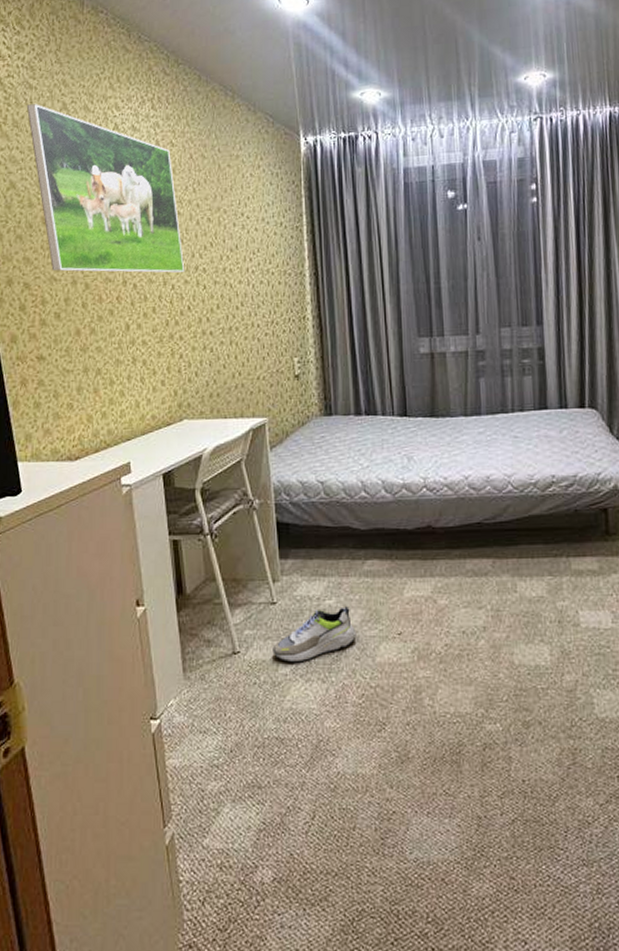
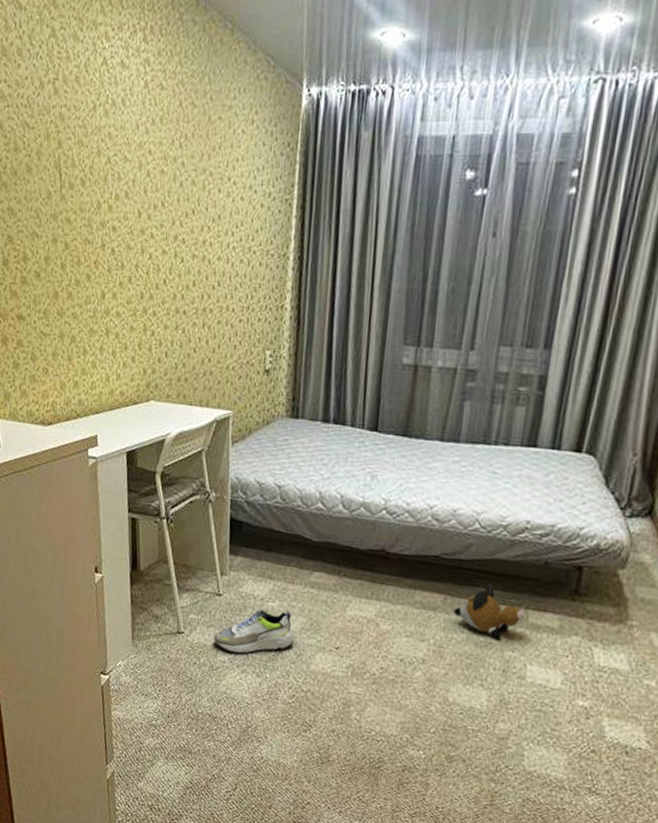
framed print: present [26,104,185,273] -> none [15,28,164,240]
plush toy: none [504,539,568,591] -> present [454,583,526,639]

